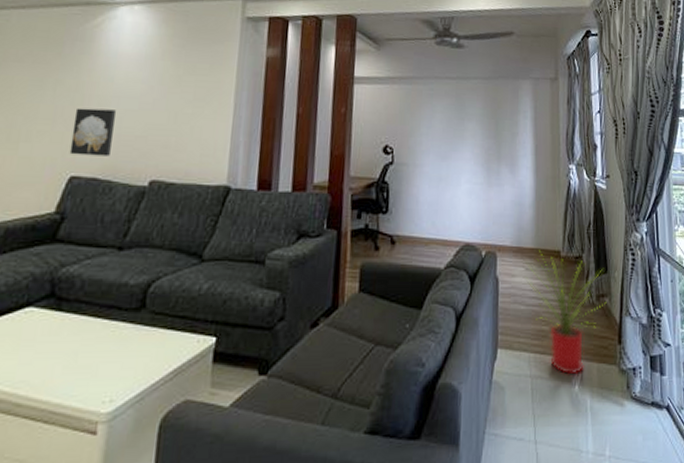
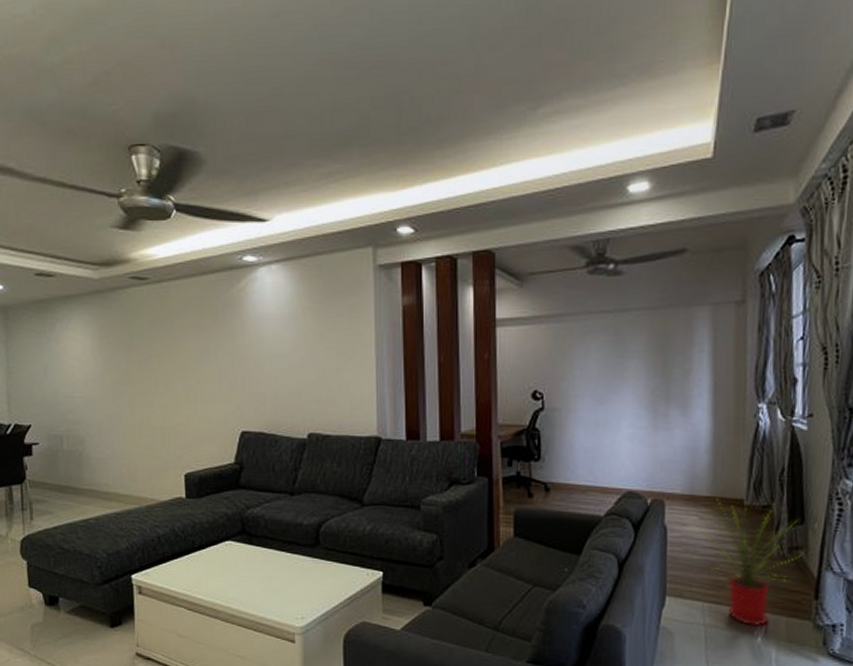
wall art: present [69,108,117,156] -> none [236,369,272,413]

